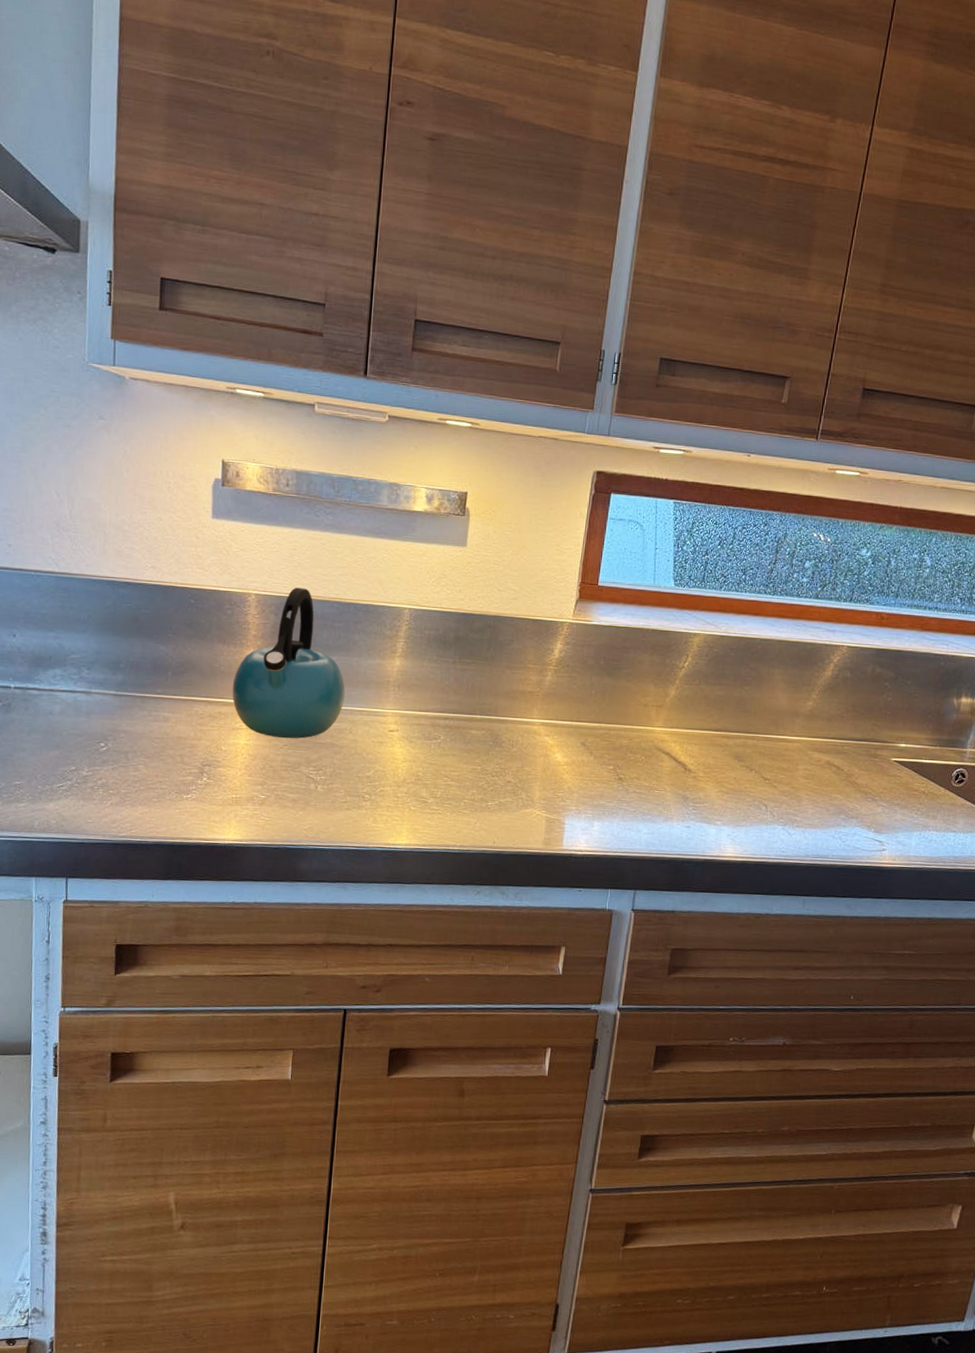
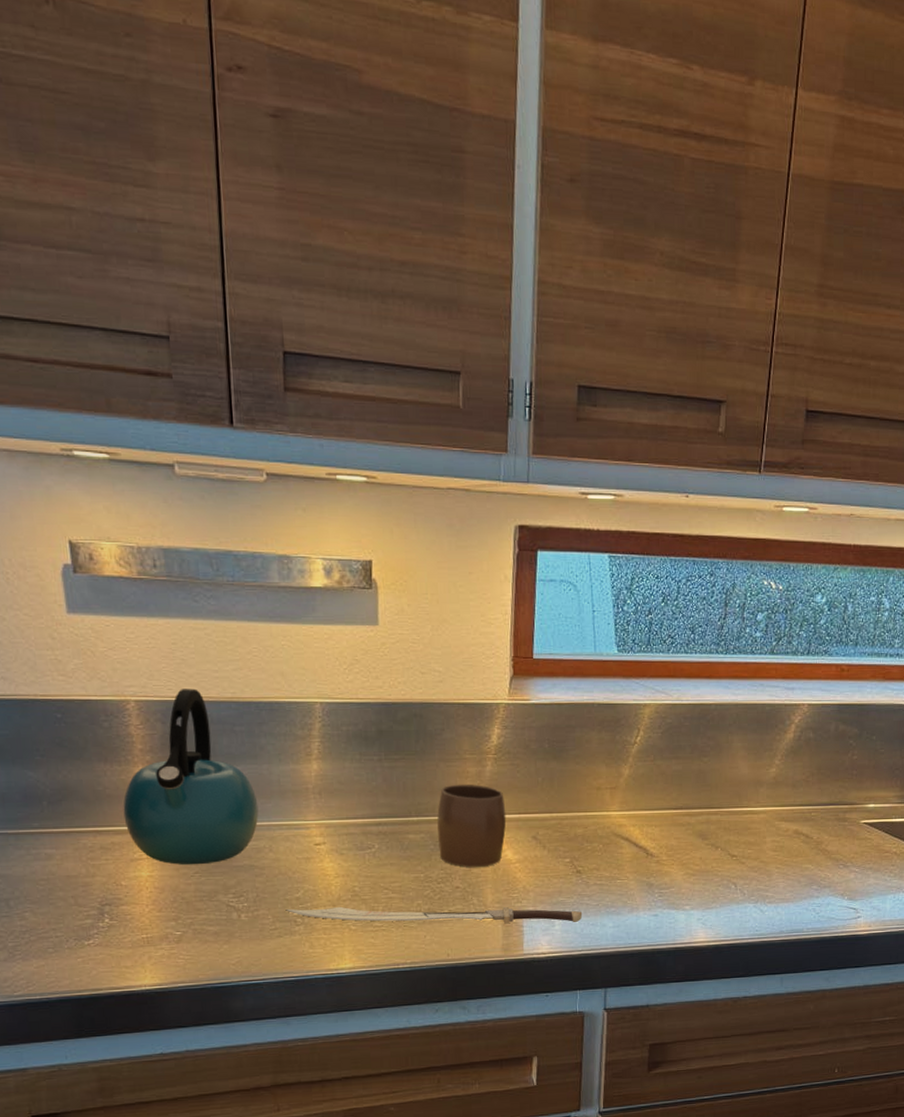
kitchen knife: none [356,785,620,826] -> present [285,906,583,924]
mug: none [496,689,560,766] -> present [437,784,506,867]

